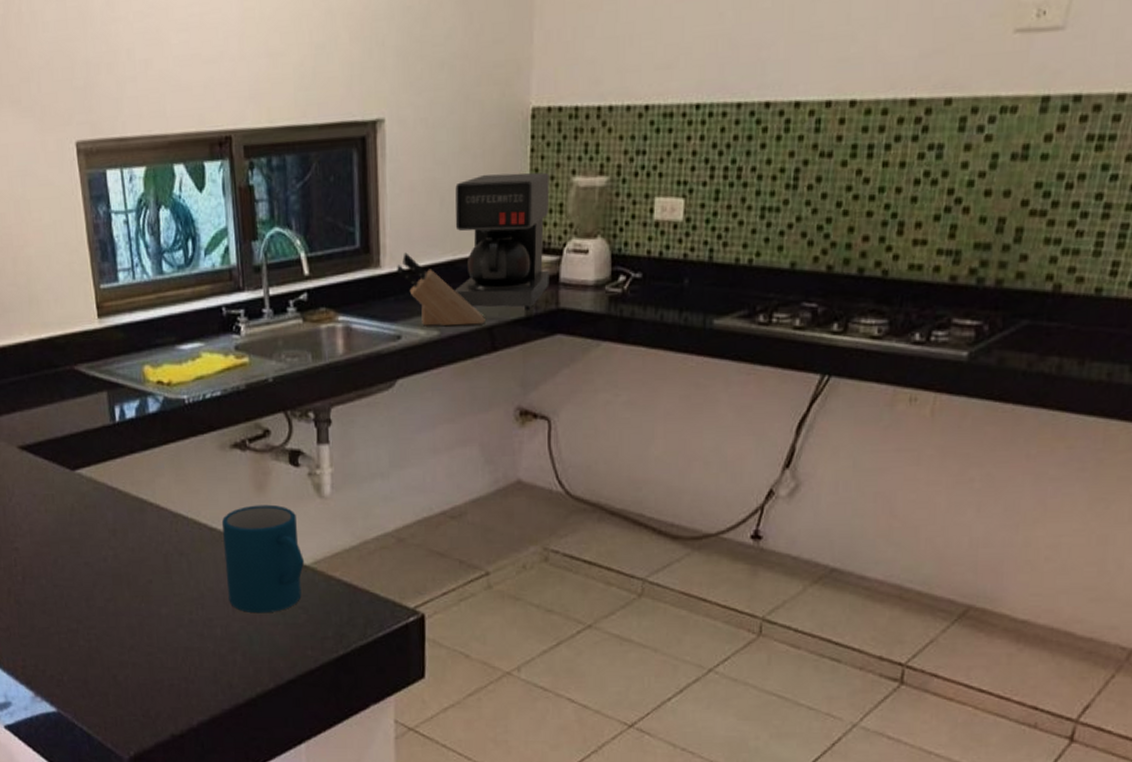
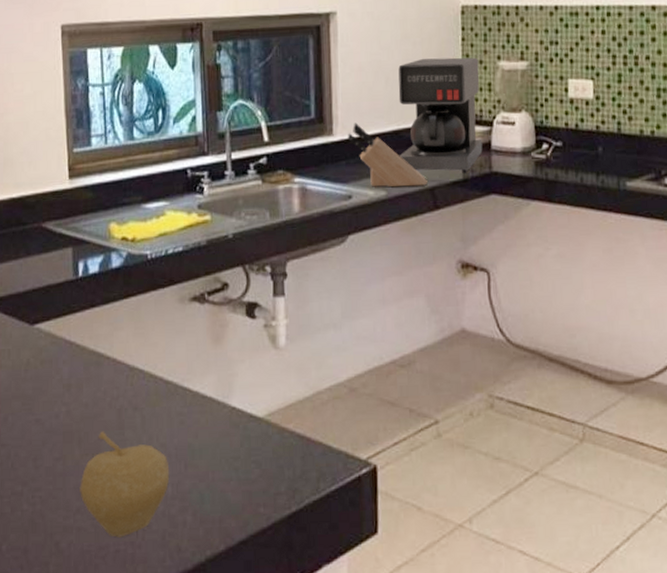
fruit: none [132,575,219,673] -> present [80,431,170,538]
mug: present [221,504,305,614] -> none [177,356,259,470]

